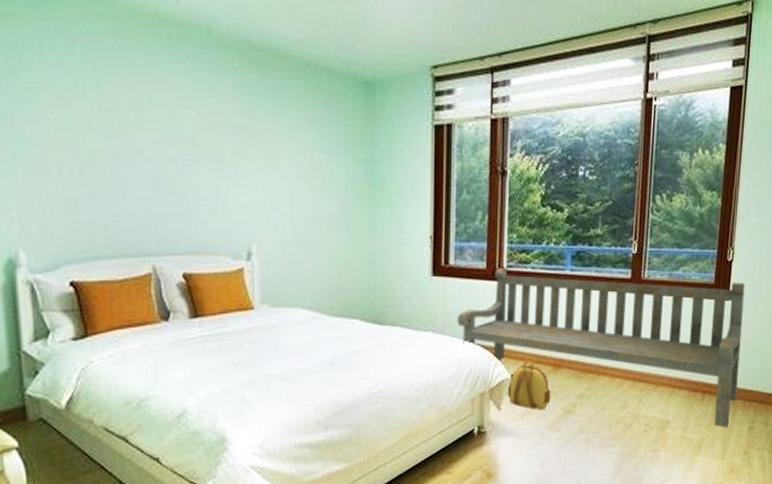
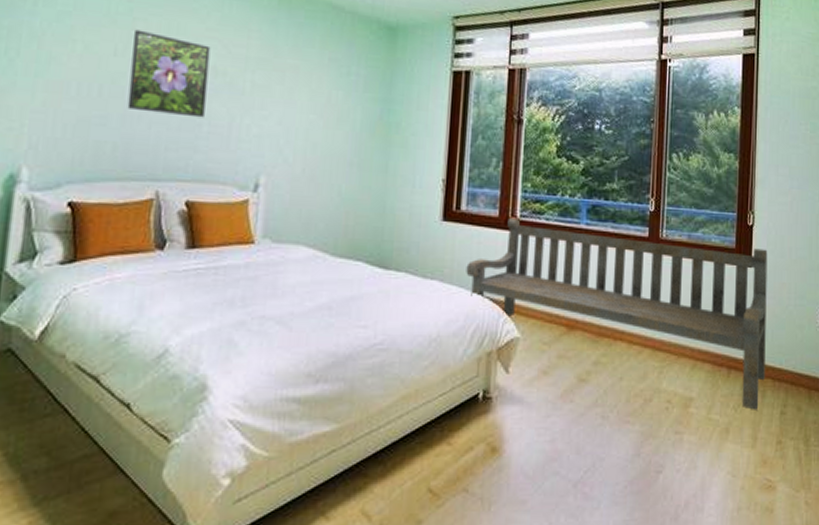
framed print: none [106,103,189,191] -> present [127,29,211,118]
backpack: present [508,361,551,410] -> none [517,319,564,376]

